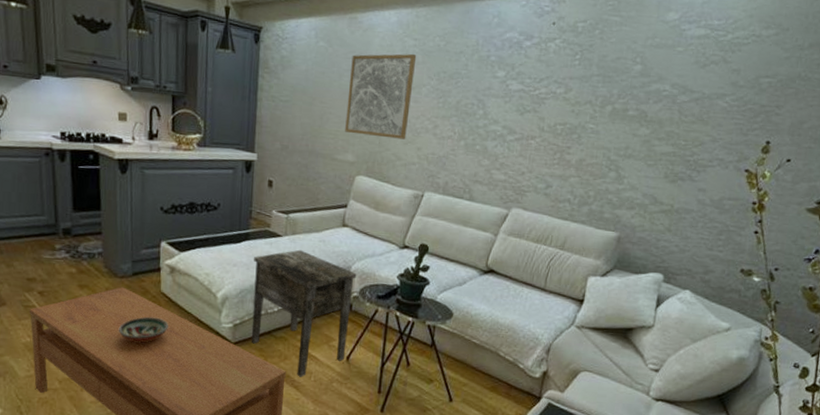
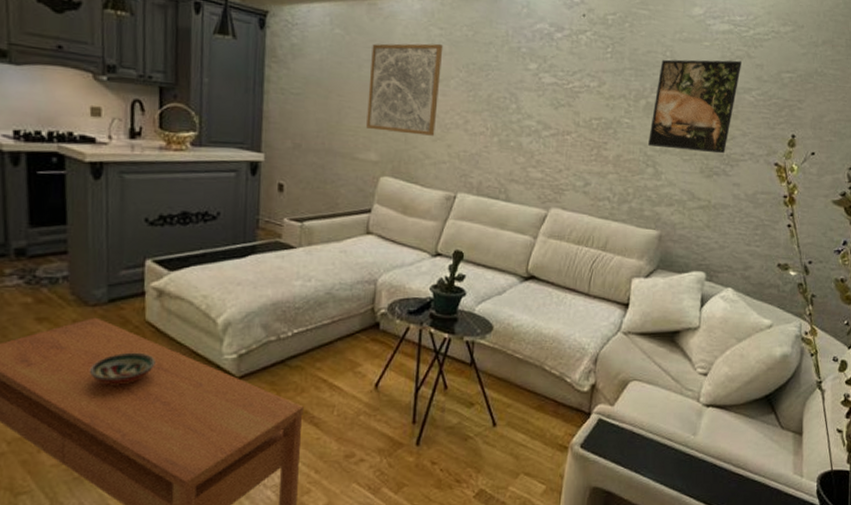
side table: present [251,249,357,377] -> none [260,262,384,412]
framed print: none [612,65,718,160] -> present [648,59,743,154]

